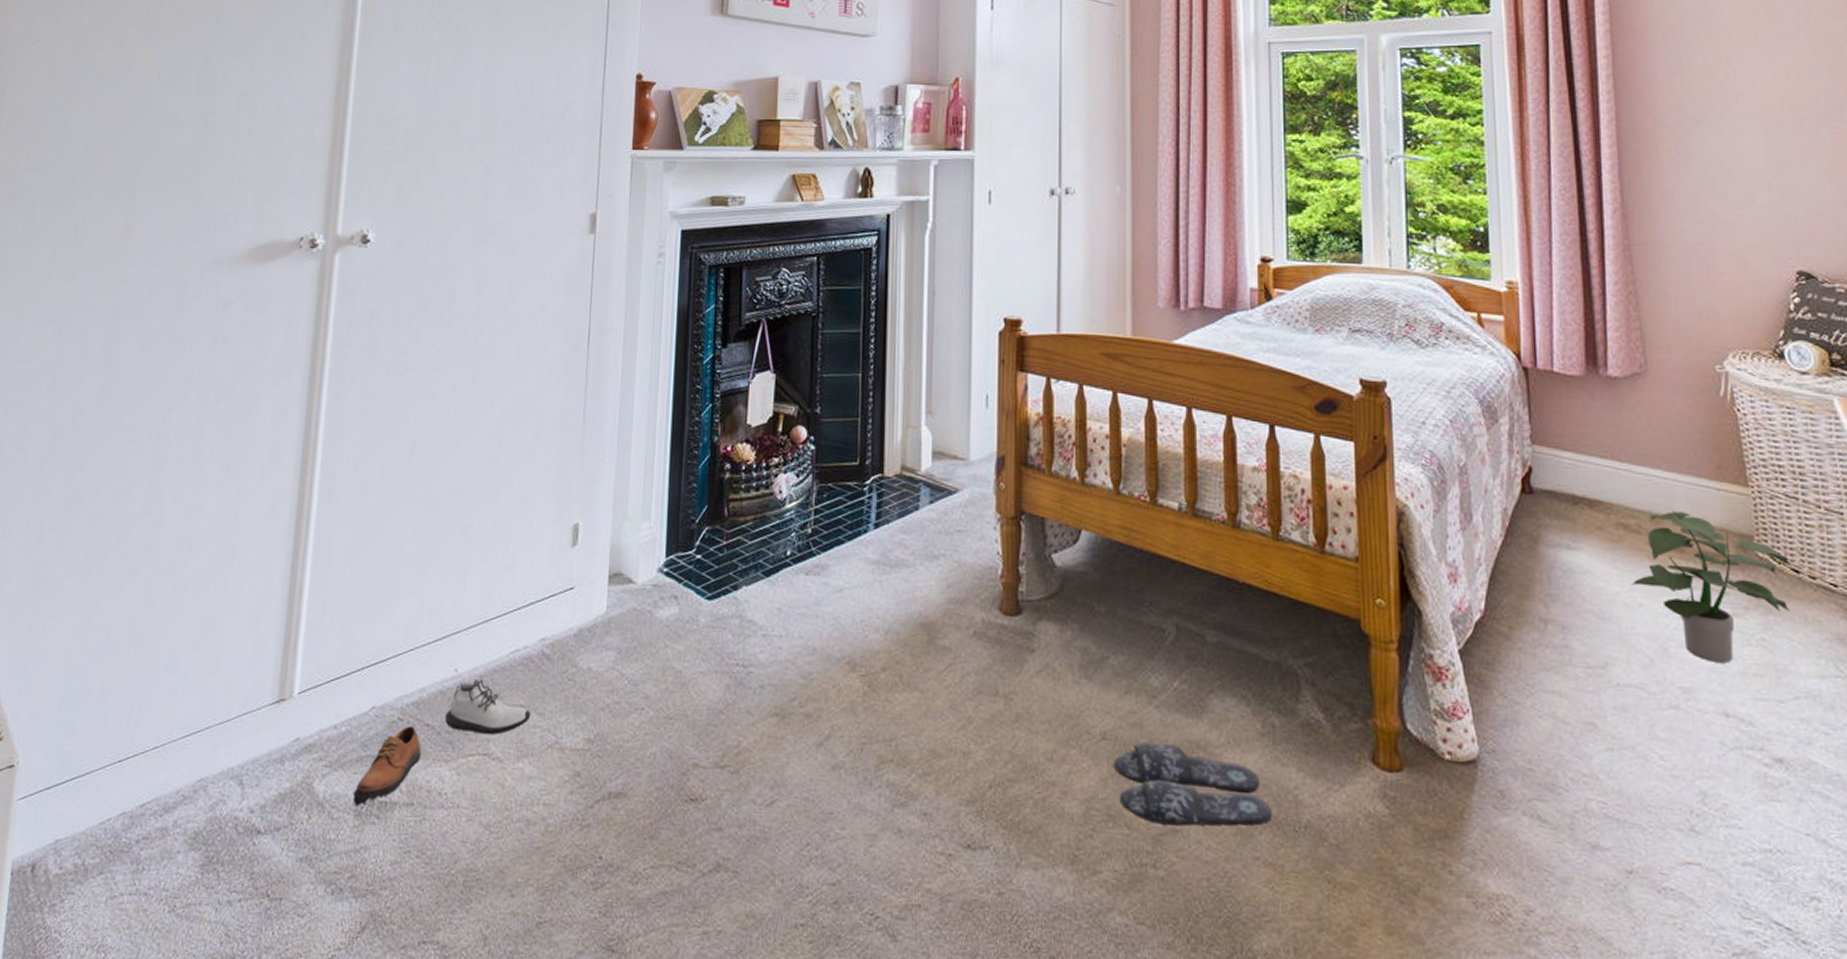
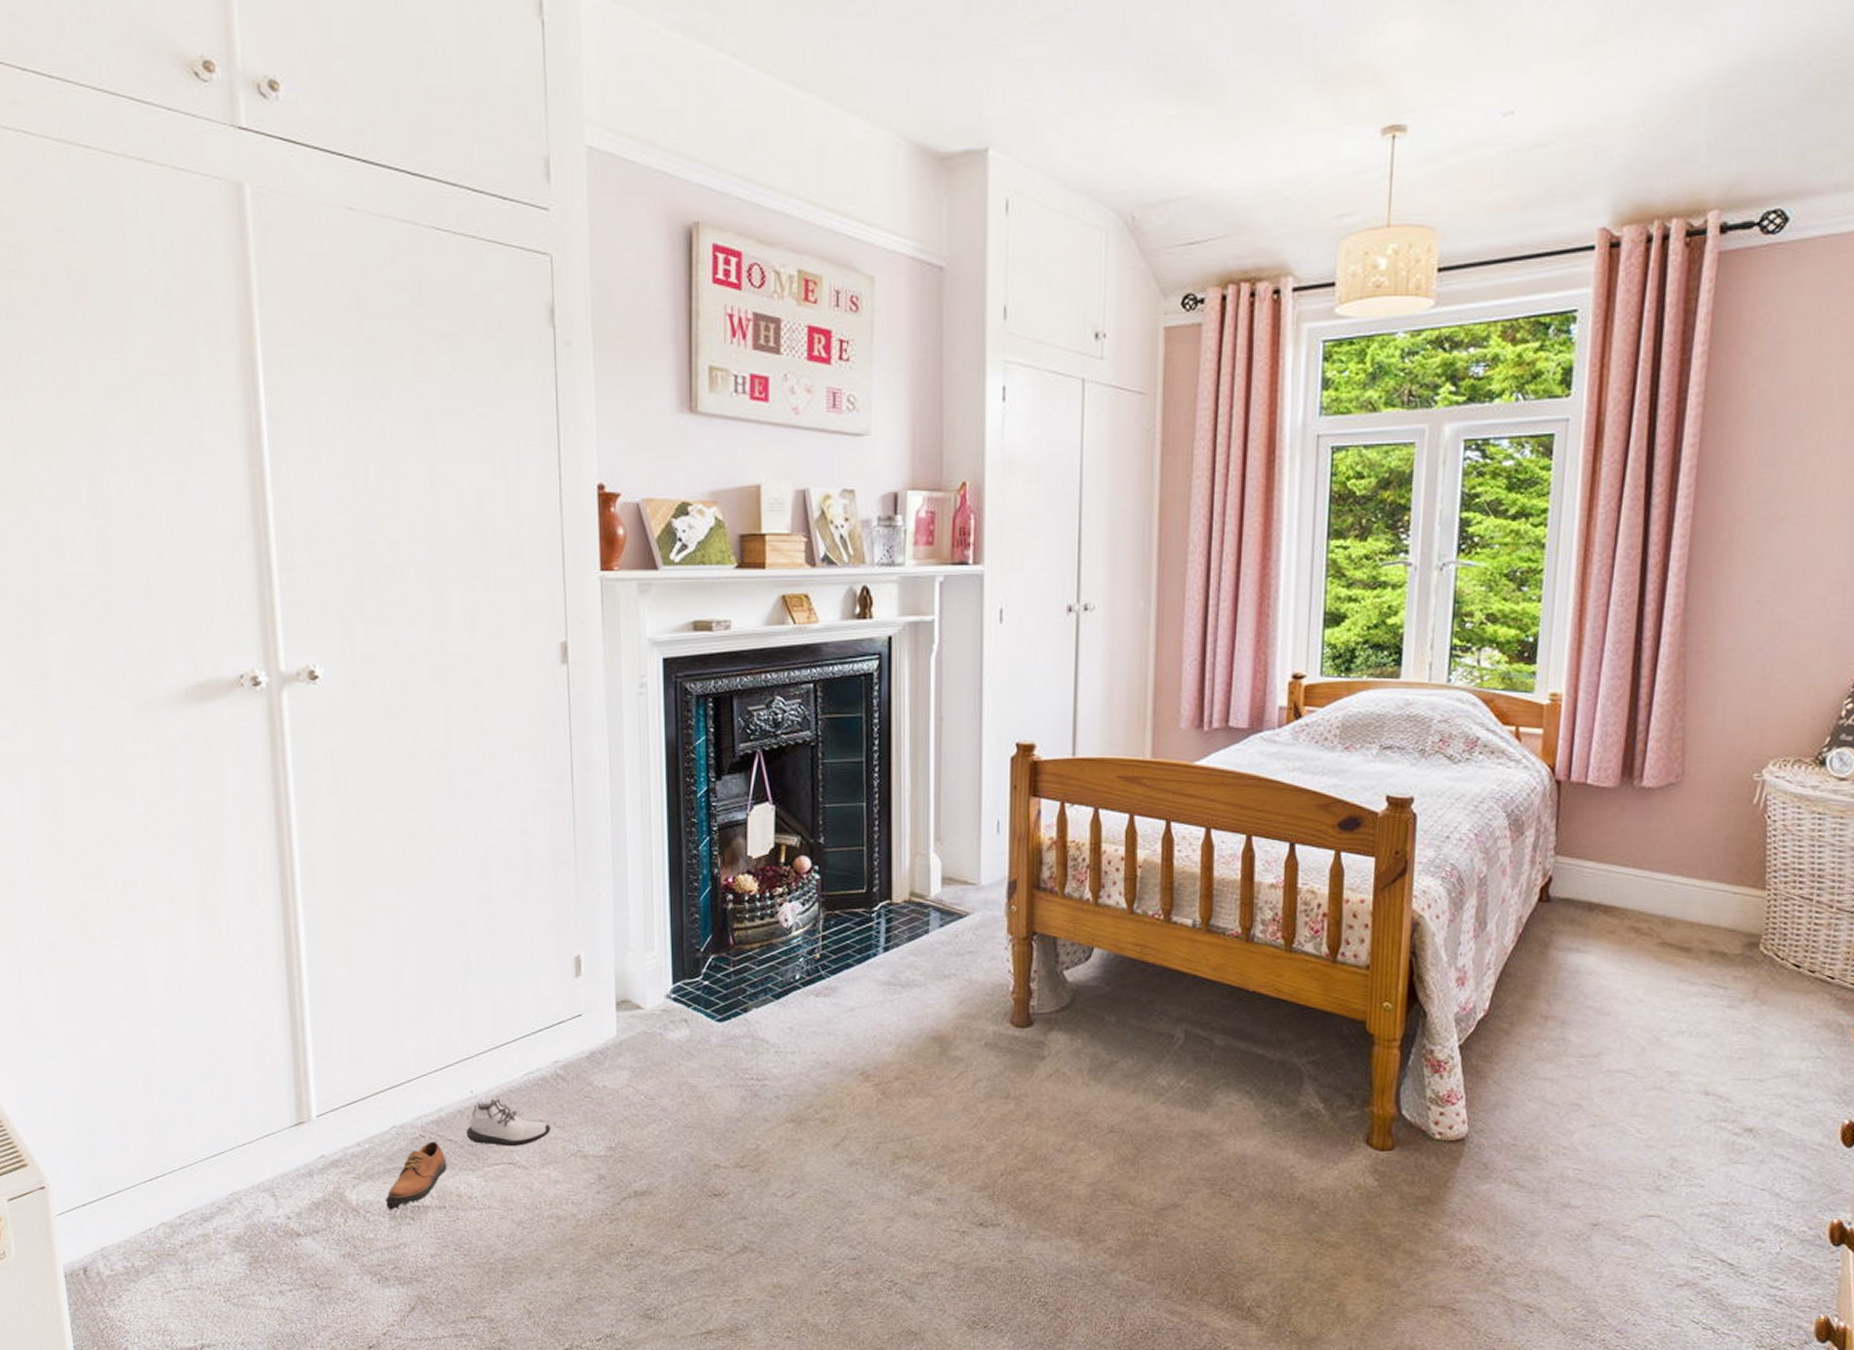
slippers: present [1114,741,1272,826] -> none [1120,1132,1268,1202]
potted plant: present [1630,510,1793,663] -> none [1633,913,1795,1049]

